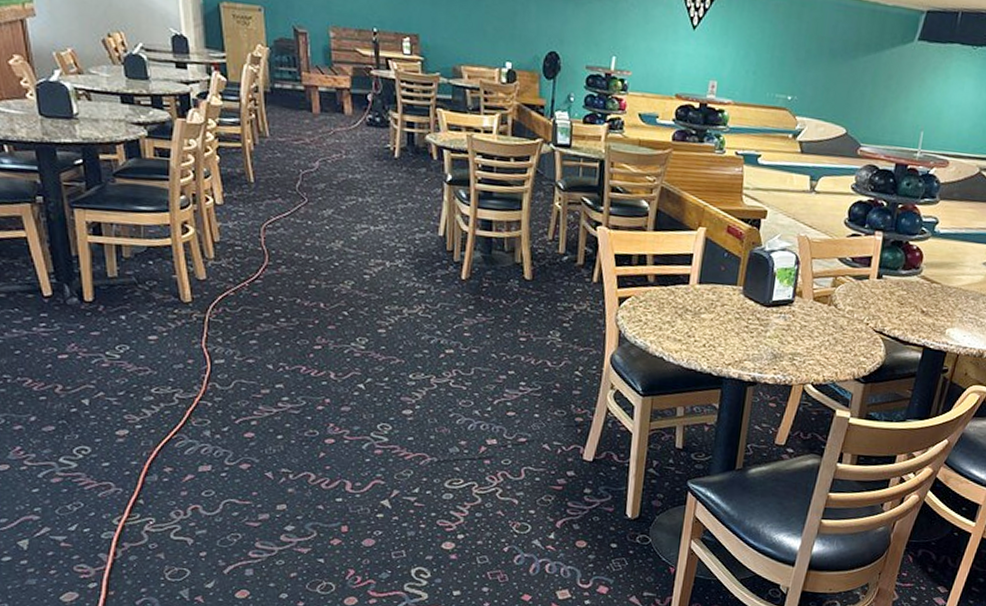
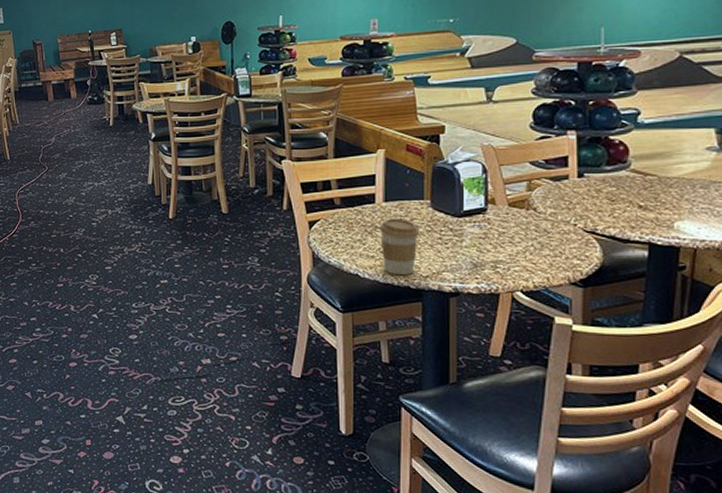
coffee cup: none [689,302,729,362] -> present [380,218,420,276]

